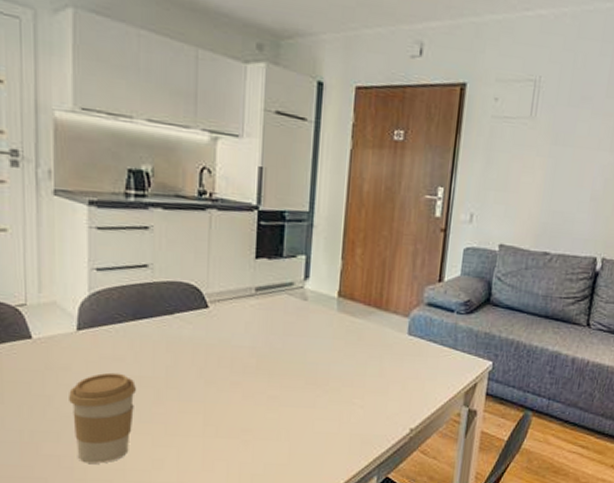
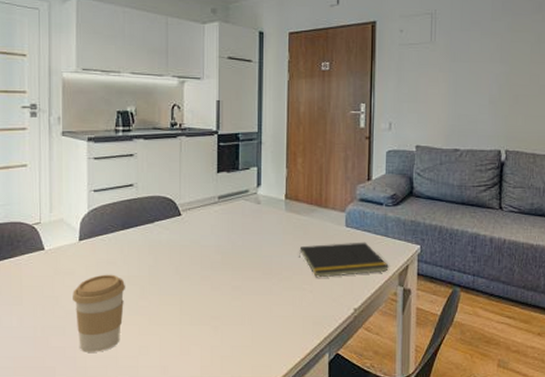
notepad: none [349,353,454,392] -> present [298,242,389,278]

